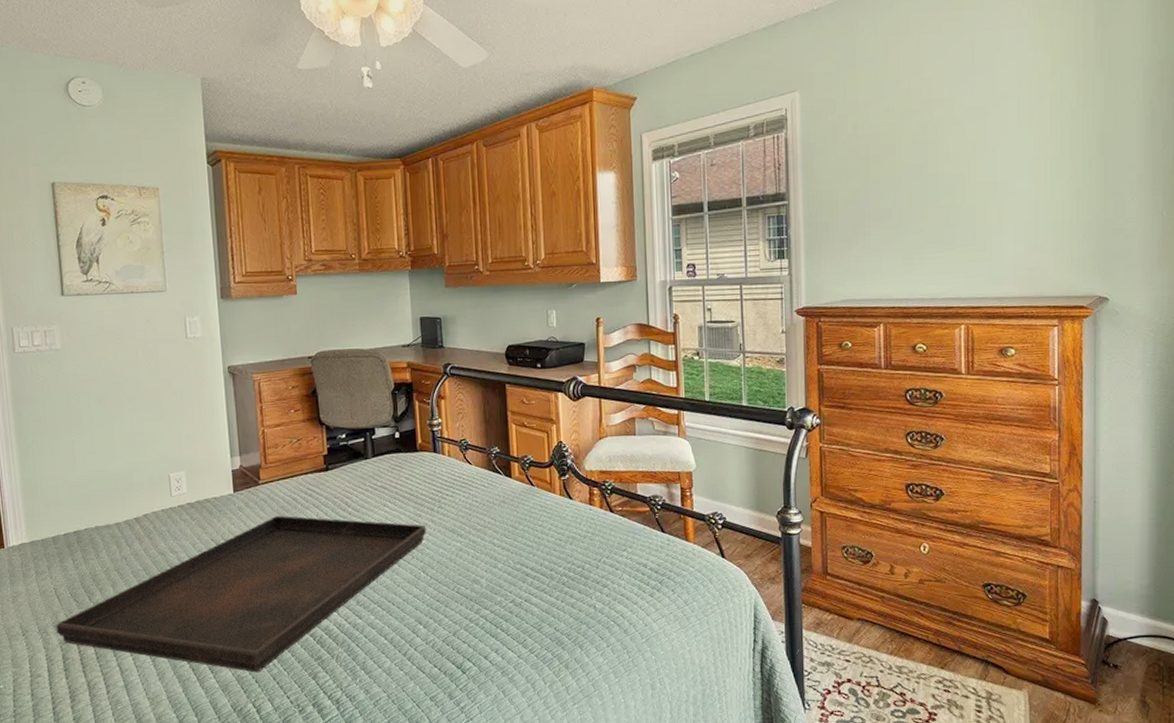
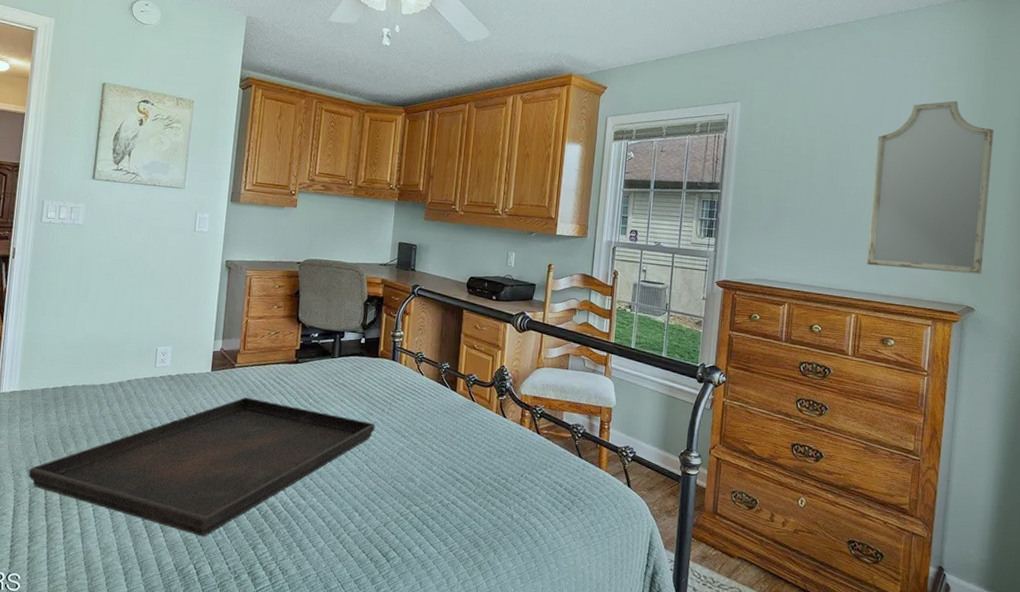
home mirror: none [971,48,1114,265] -> present [867,100,994,275]

